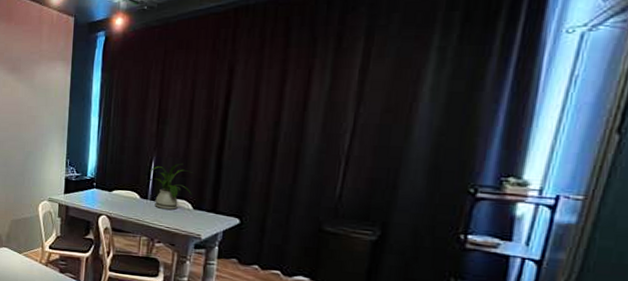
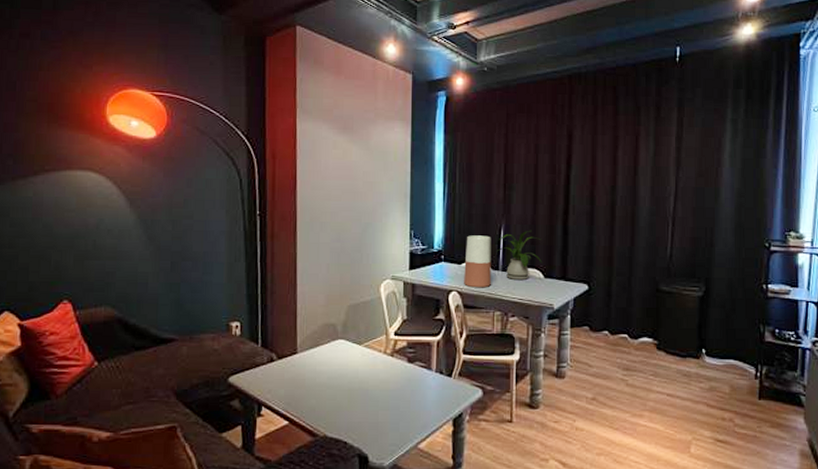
vase: none [113,166,142,215] -> present [464,235,491,288]

